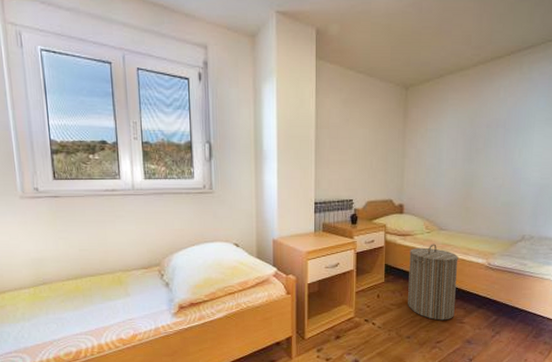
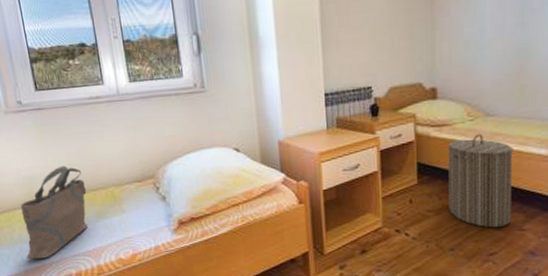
tote bag: none [26,250,94,338] -> present [20,165,89,260]

